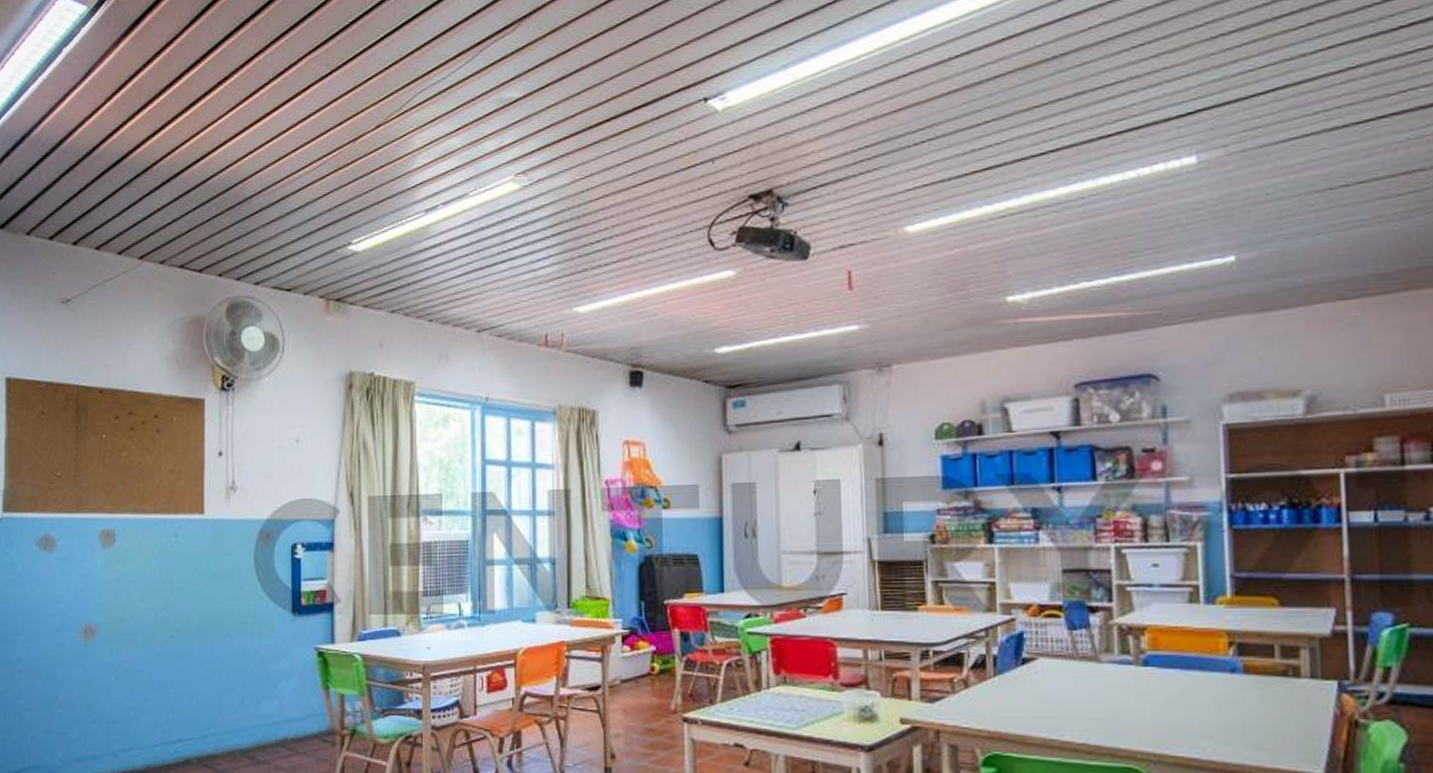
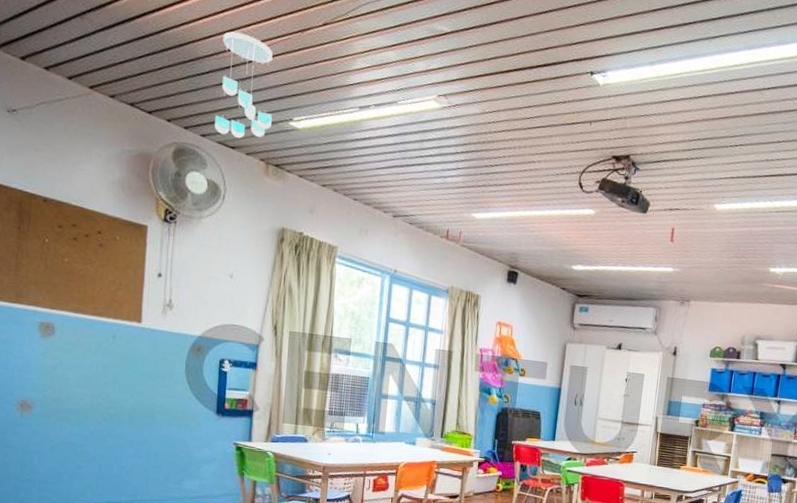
ceiling mobile: none [268,159,329,279] -> present [215,31,273,139]

